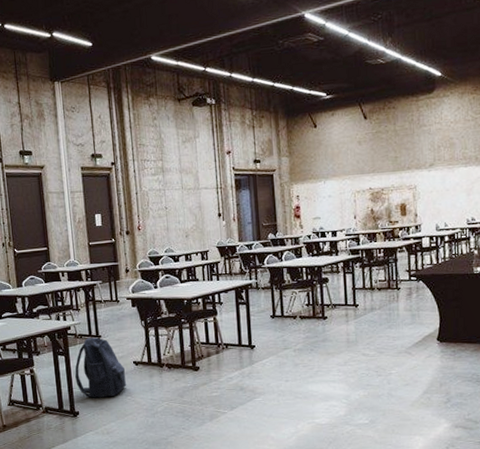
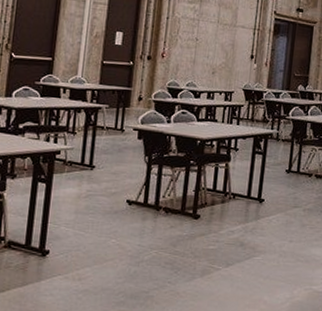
backpack: present [75,337,127,398] -> none [53,166,115,238]

